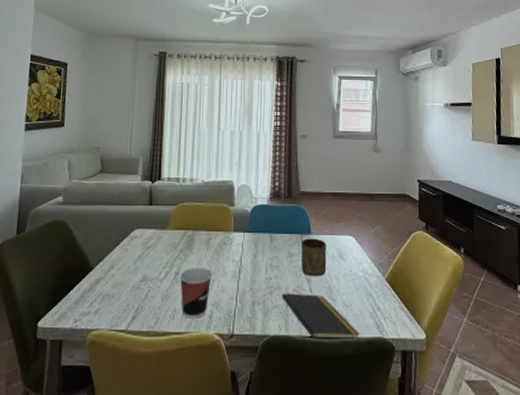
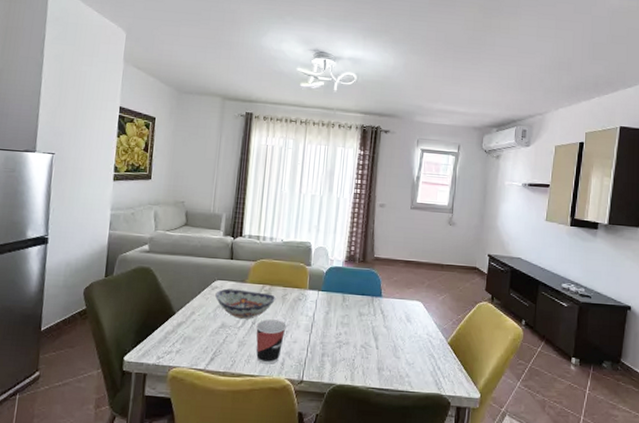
decorative bowl: none [135,237,200,269] -> present [215,288,277,319]
notepad: present [281,293,360,341] -> none [349,348,419,394]
cup: present [301,238,327,277] -> none [369,300,395,336]

